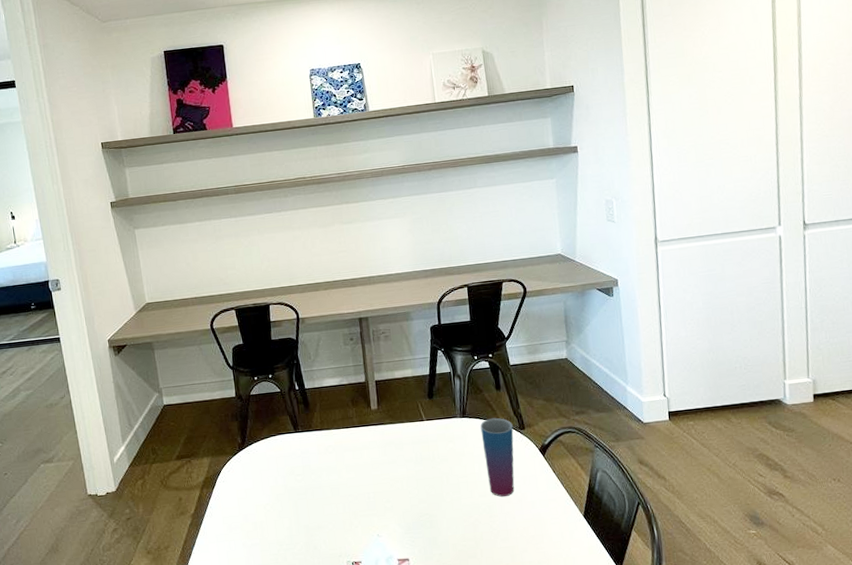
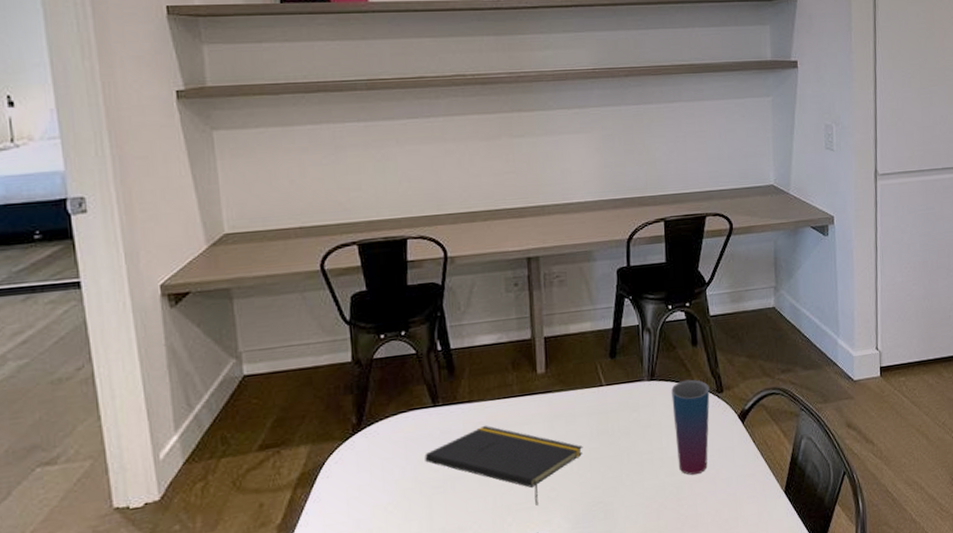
notepad: none [291,449,410,513] -> present [425,426,583,506]

